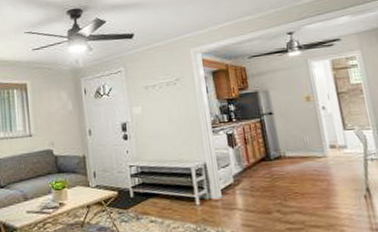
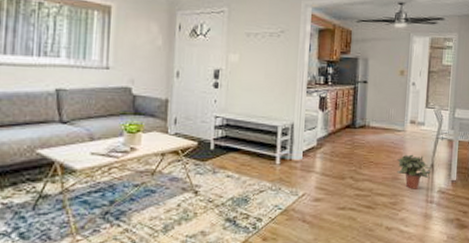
potted plant: none [324,180,369,218] -> present [396,154,432,189]

